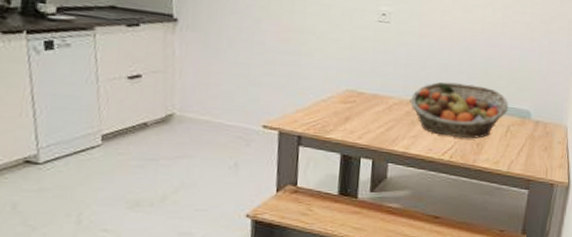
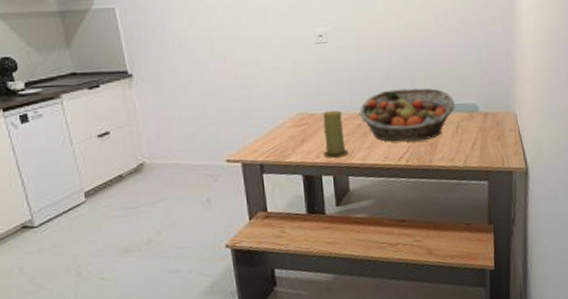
candle: none [366,92,393,142] -> present [323,110,349,158]

